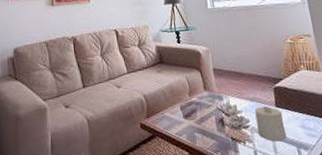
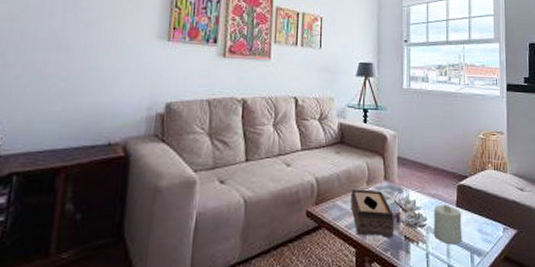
tissue box: none [176,100,222,140] -> present [351,189,395,237]

